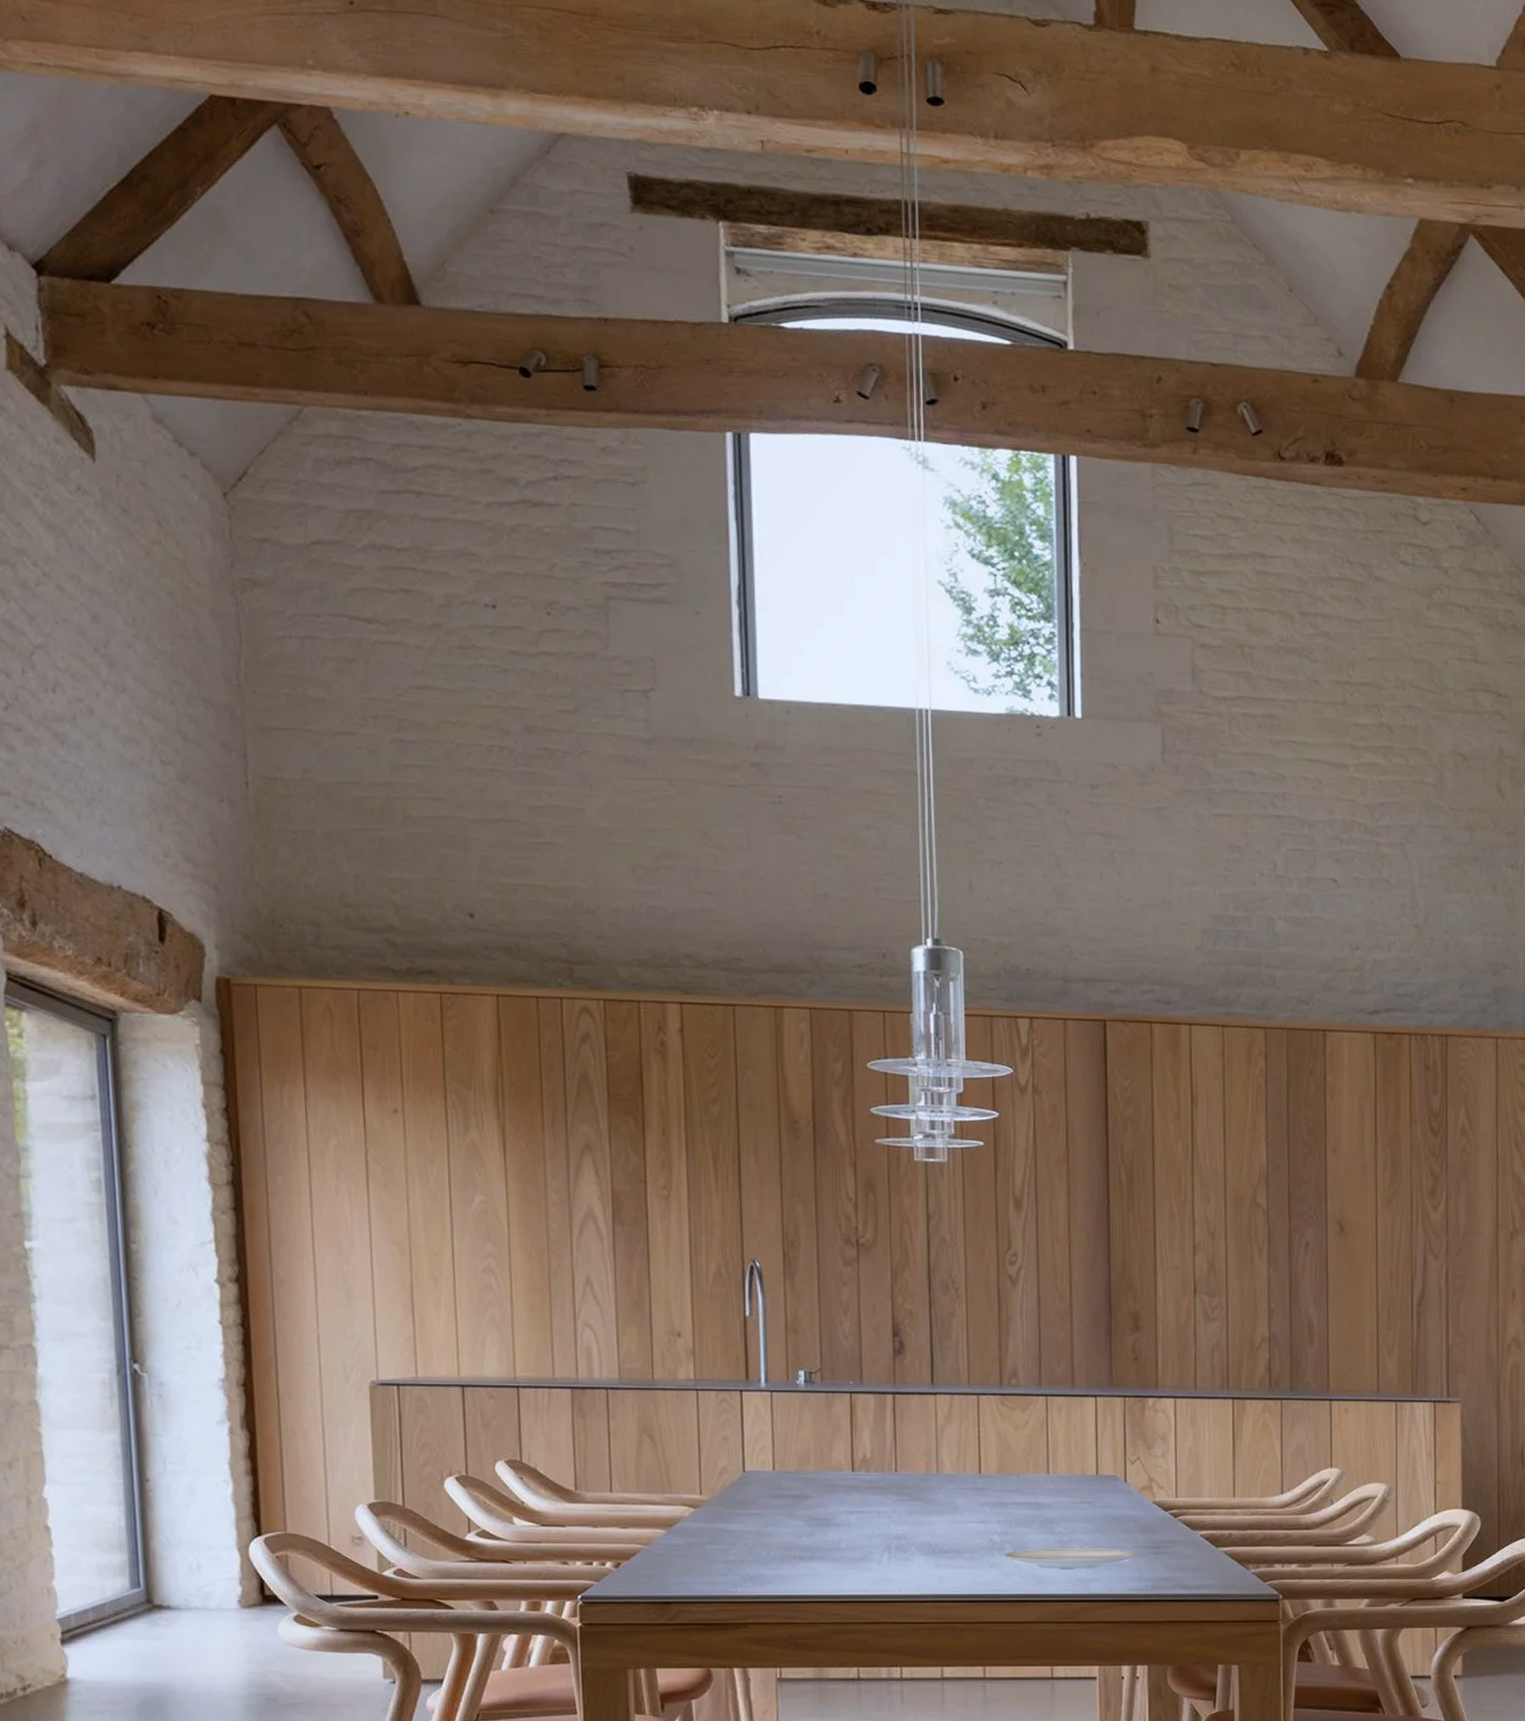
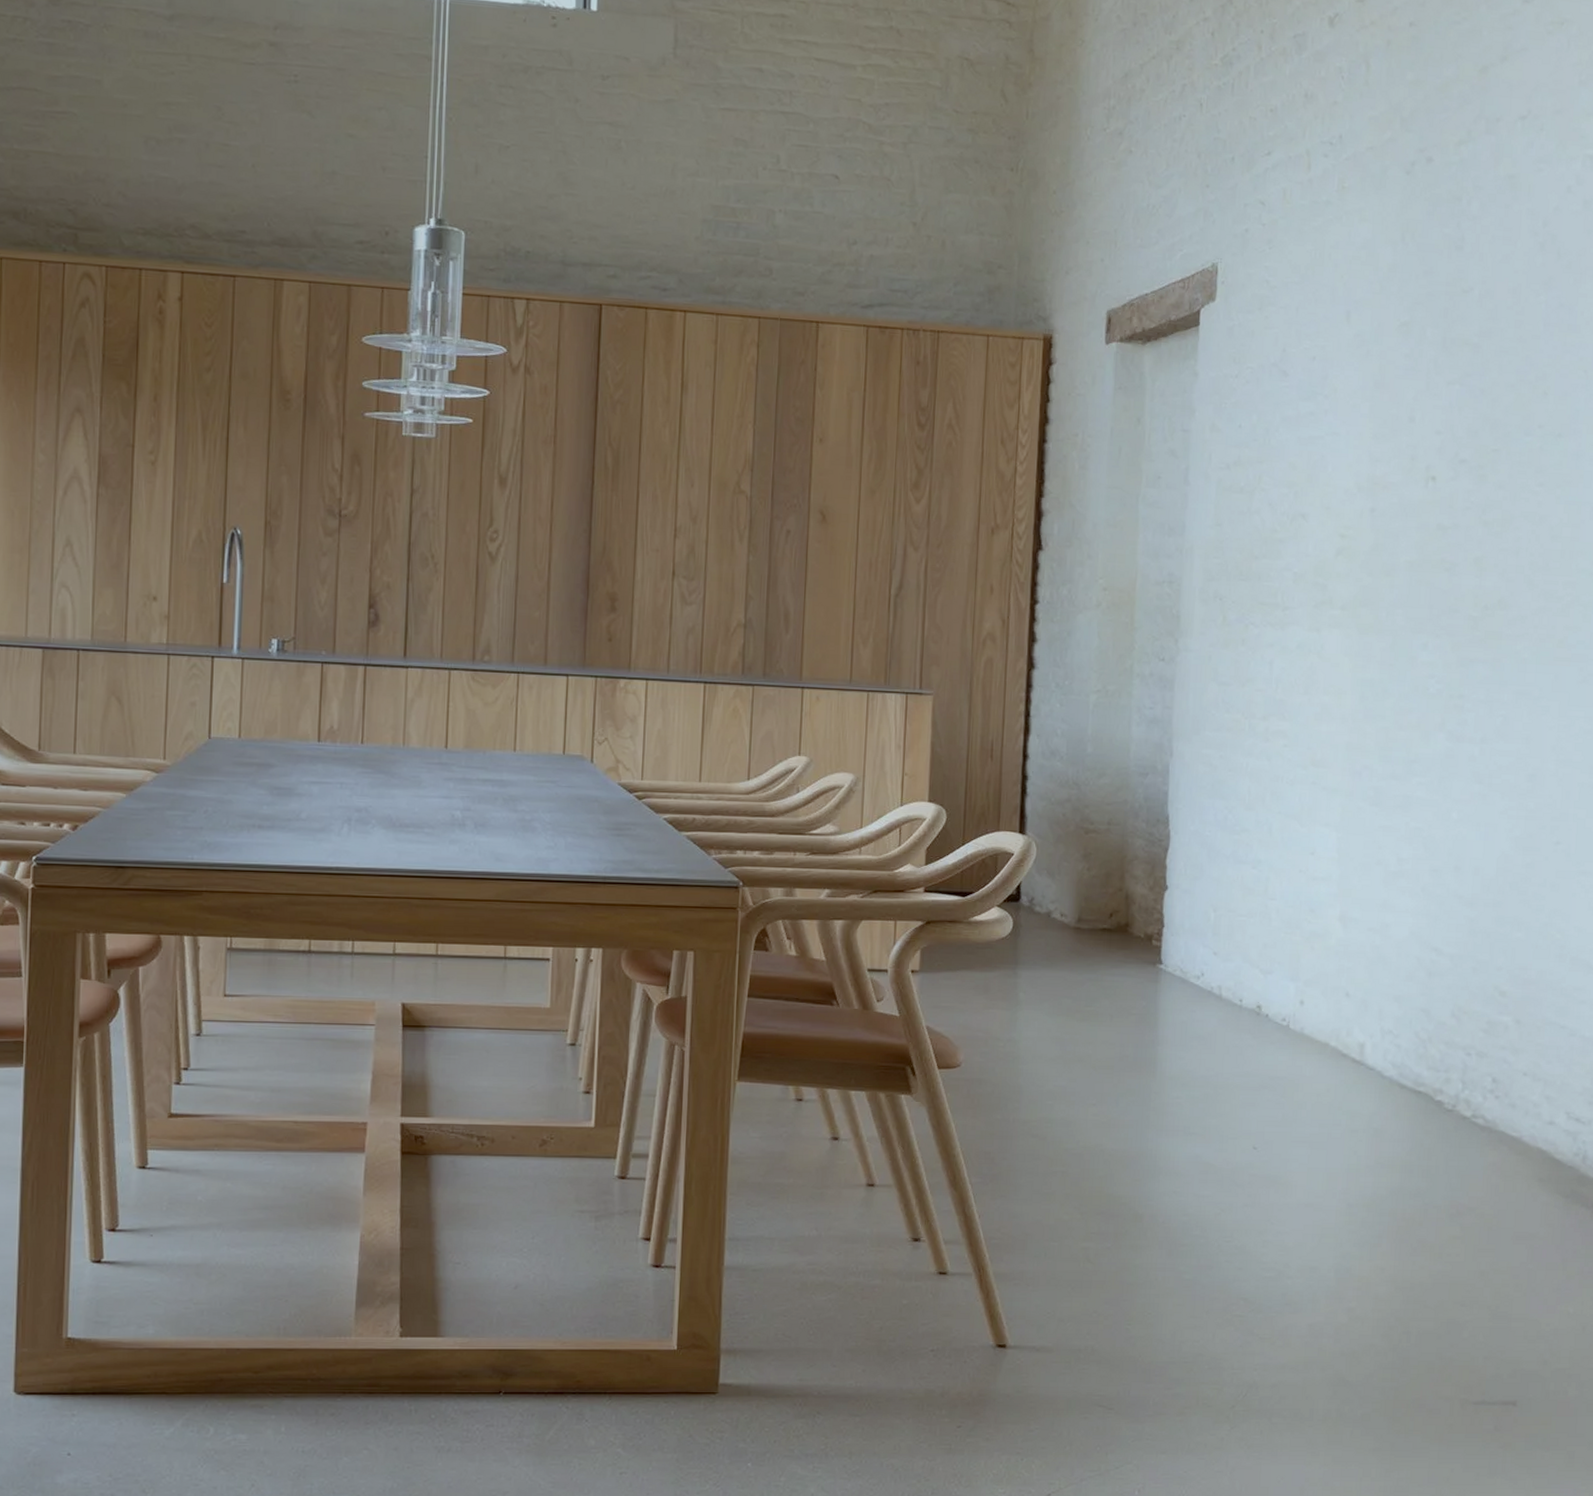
plate: present [1005,1548,1137,1568] -> none [465,826,599,848]

